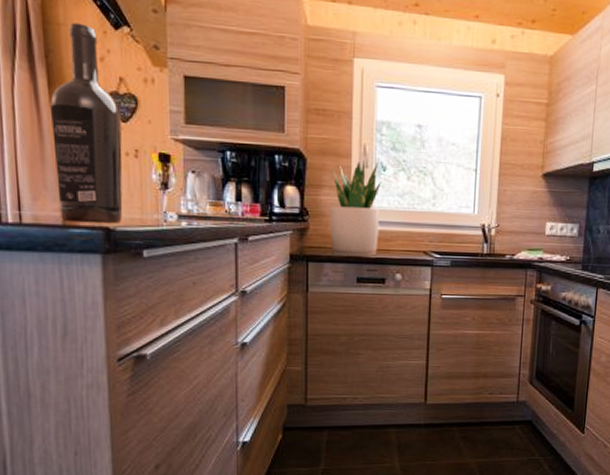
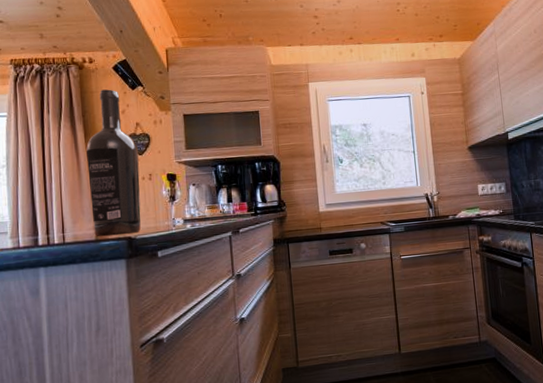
planter: present [330,159,381,257] -> none [301,156,343,236]

